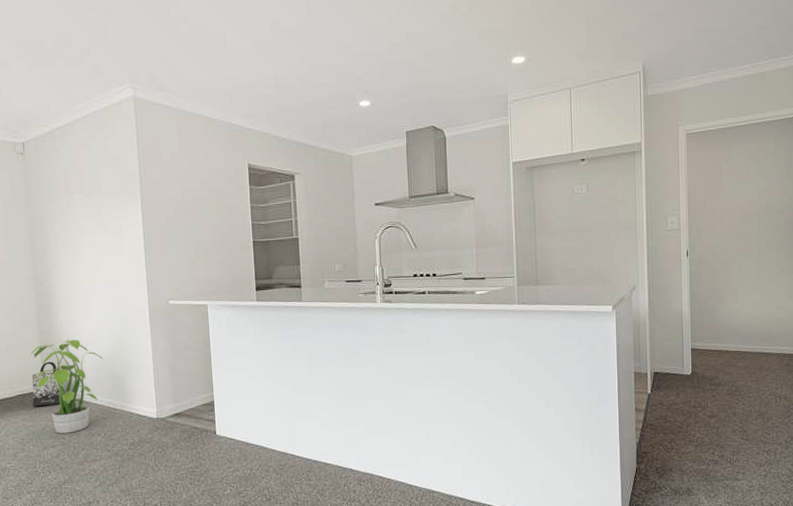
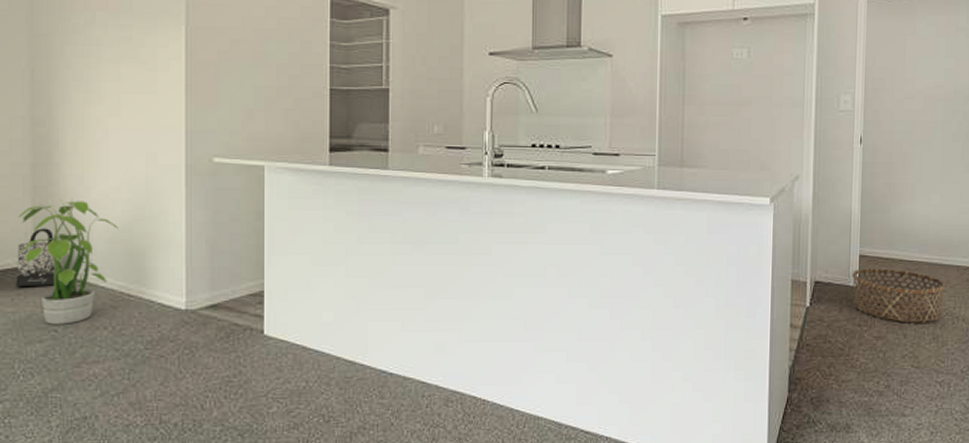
basket: none [686,358,768,404] -> present [852,268,946,323]

